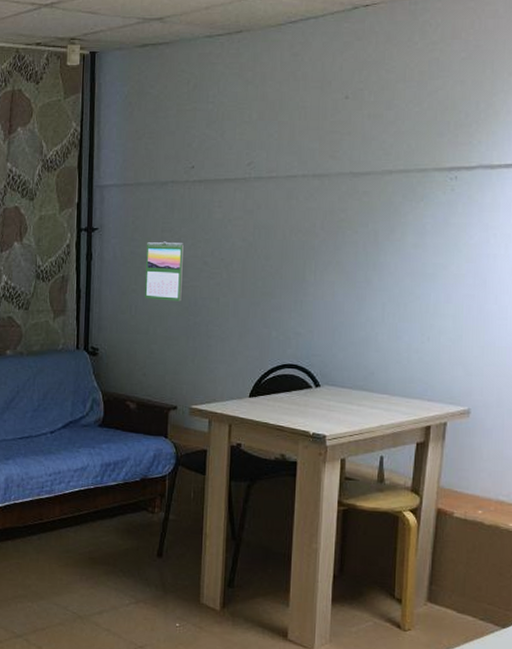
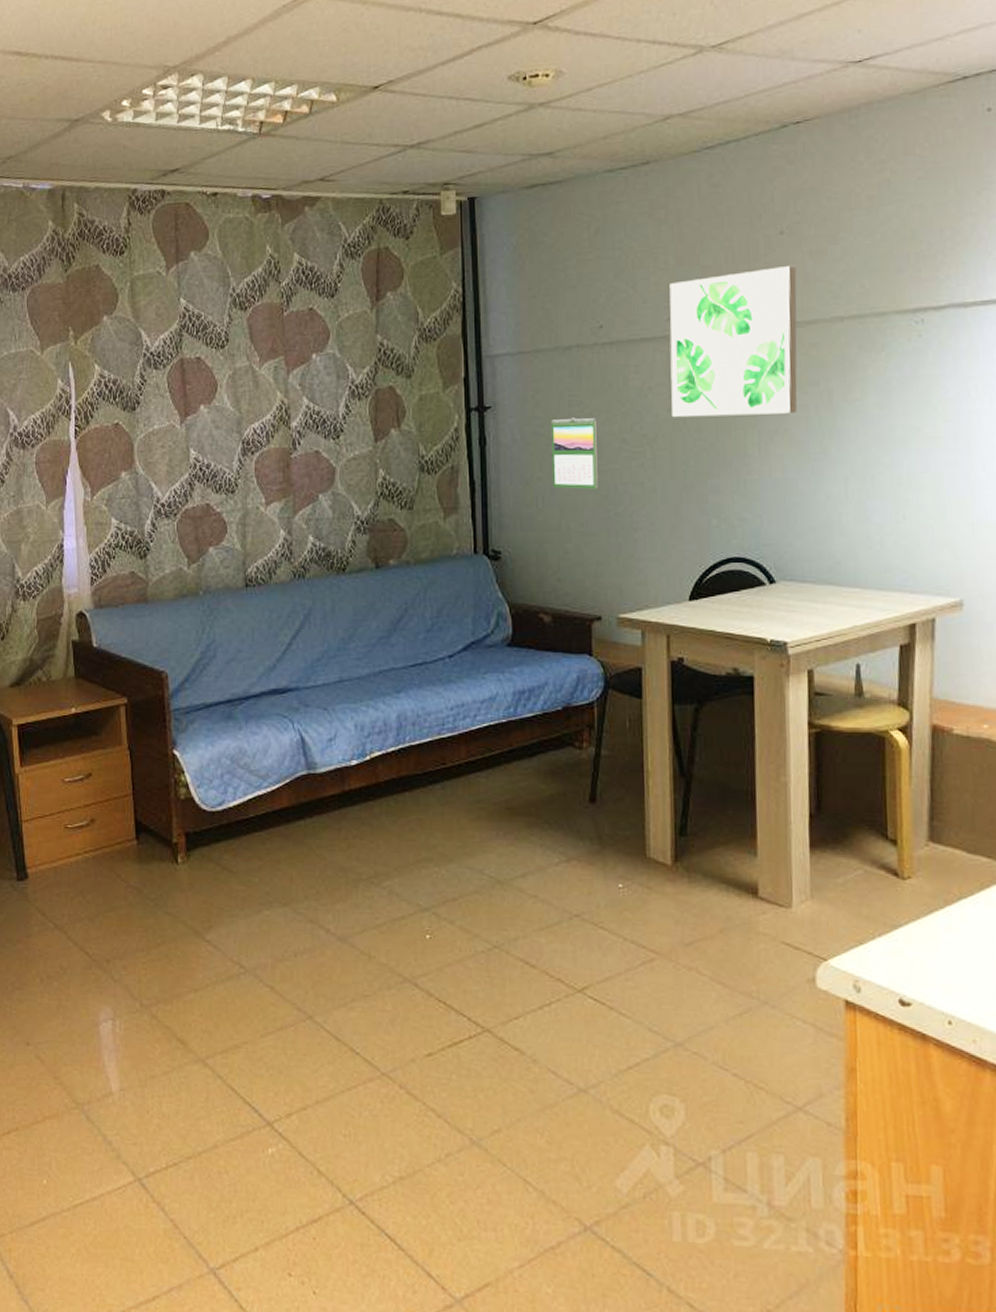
wall art: none [246,126,356,248] -> present [669,266,798,418]

